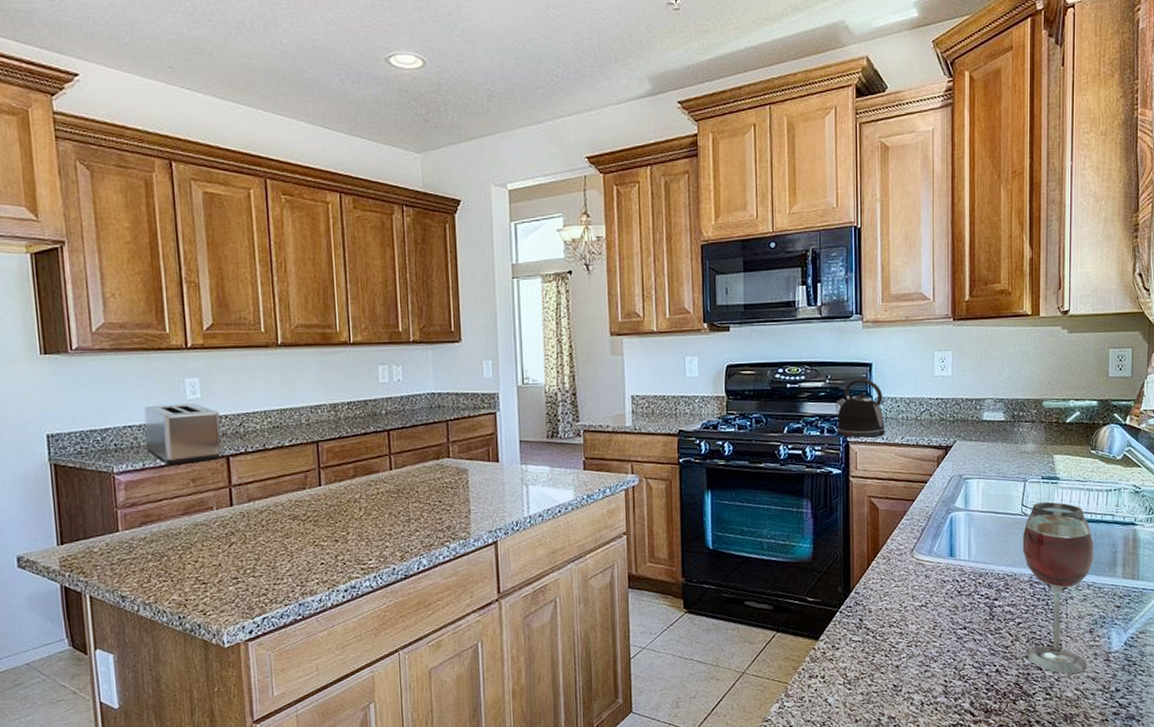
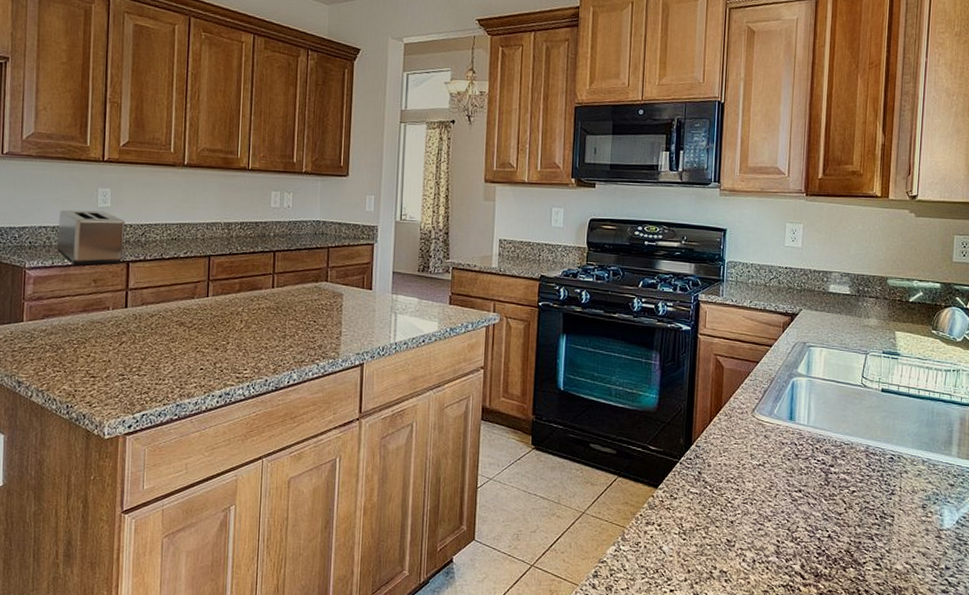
kettle: present [835,377,886,438] -> none [688,241,736,299]
wineglass: present [1022,501,1094,674] -> none [859,375,931,548]

